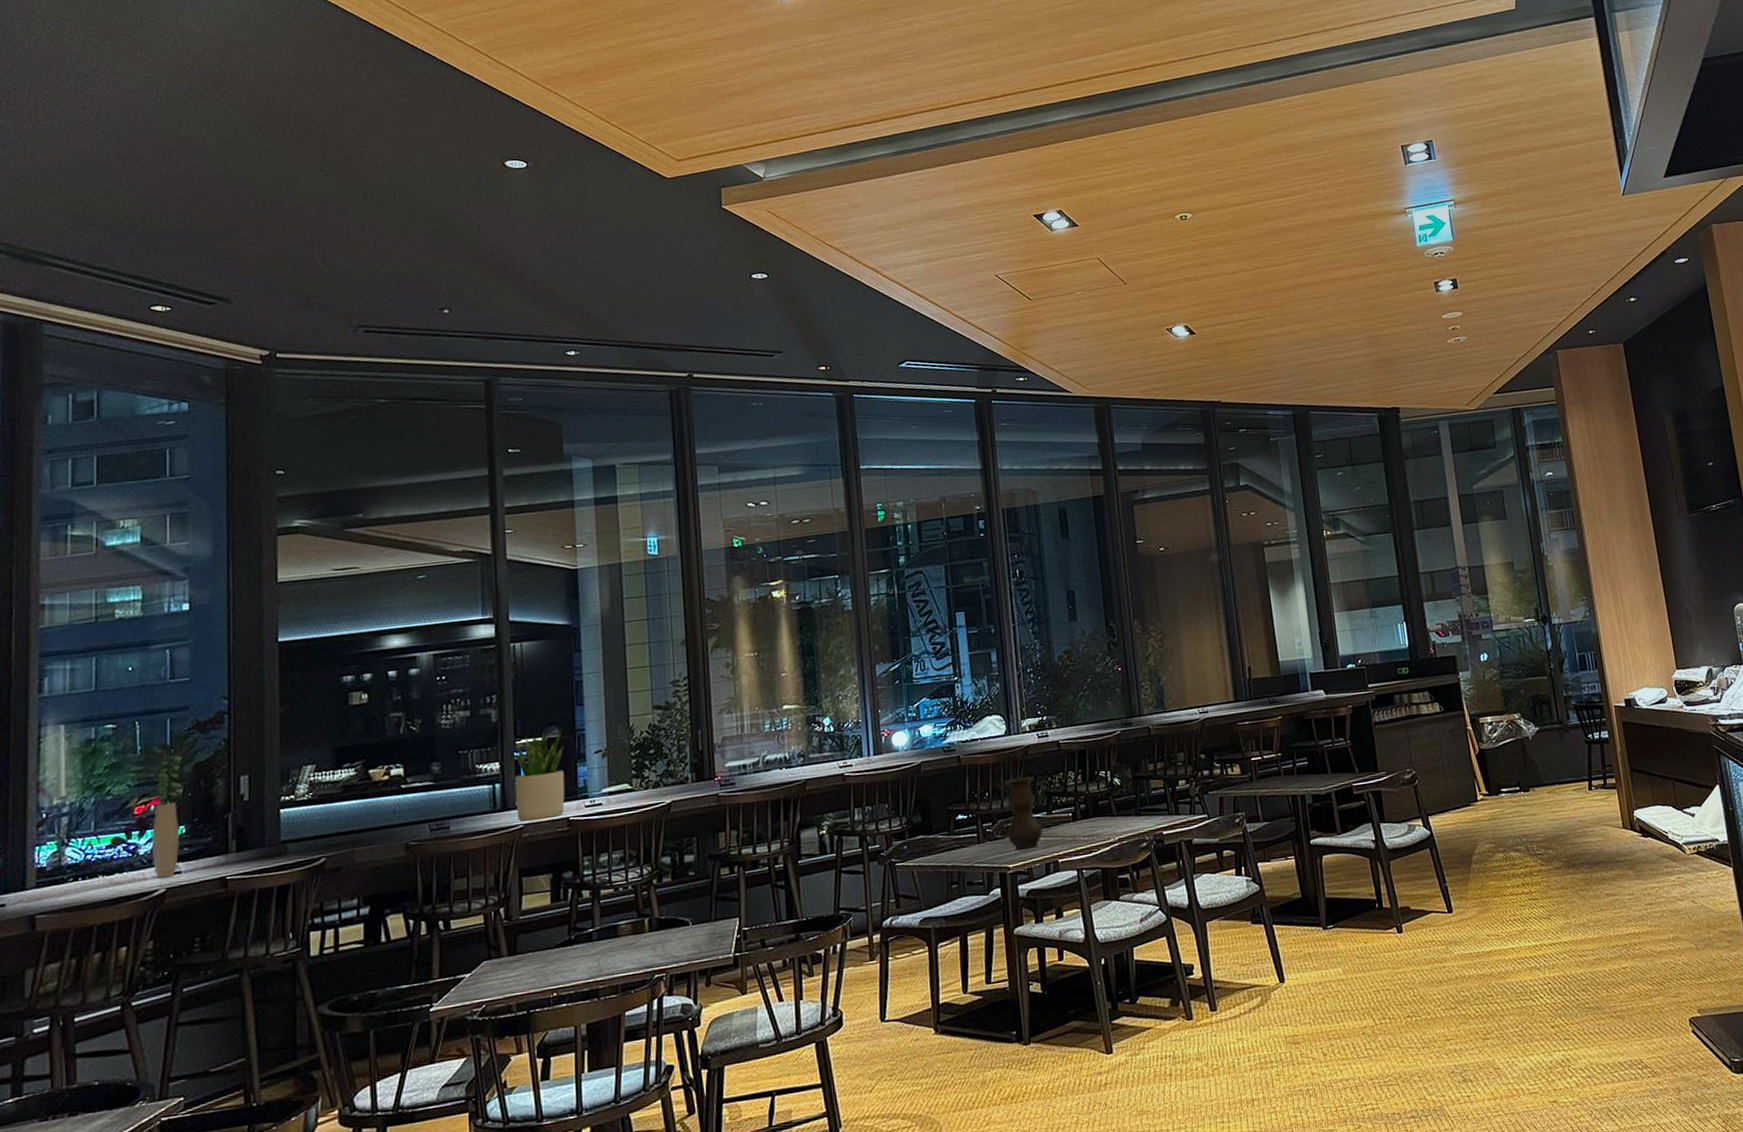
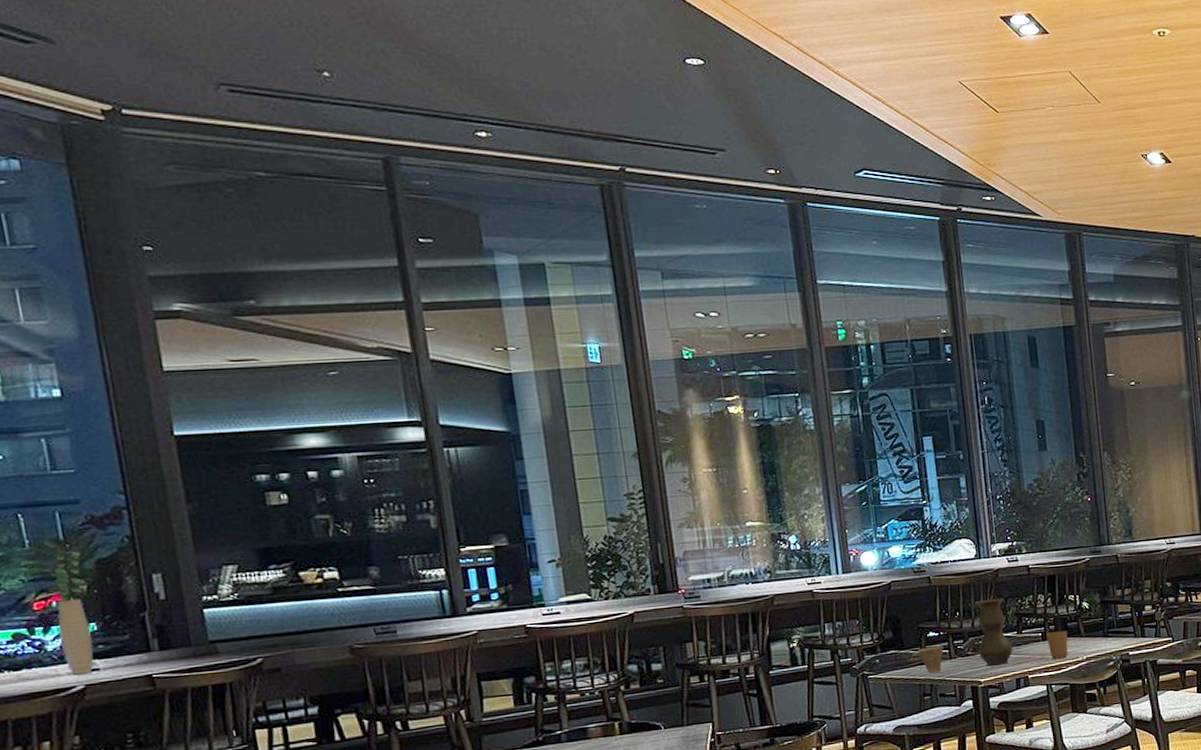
planter: present [514,728,565,821] -> none [460,537,520,627]
cup: none [946,829,972,860] -> present [918,645,944,674]
cup: none [1077,810,1100,841] -> present [1046,631,1068,659]

